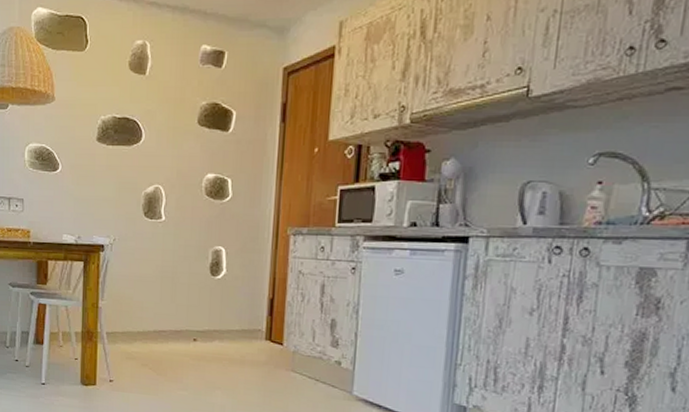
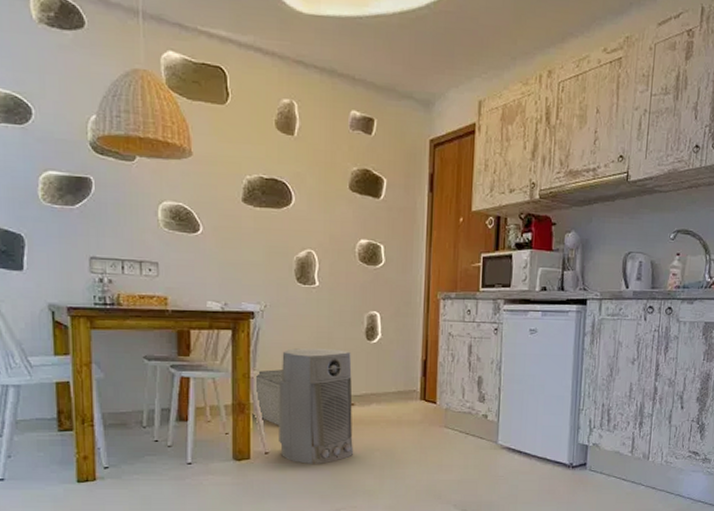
storage bin: none [104,301,129,356] -> present [256,369,283,426]
air purifier: none [123,281,195,397] -> present [279,348,354,465]

